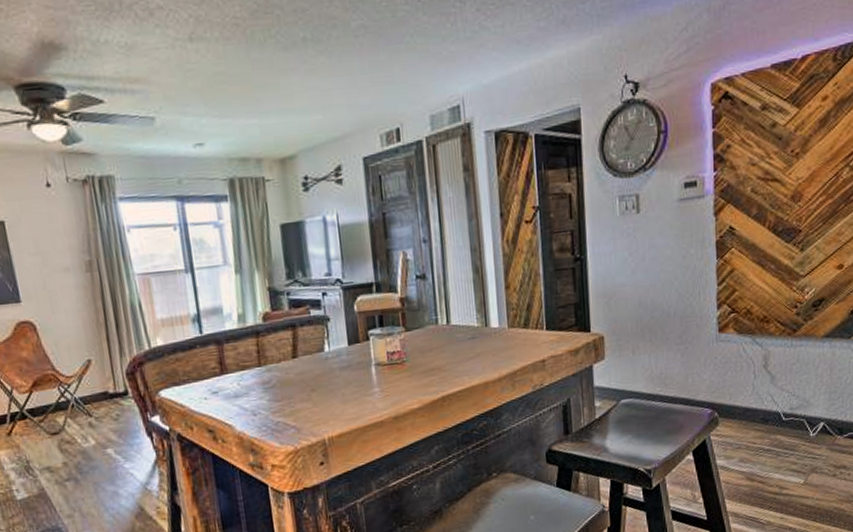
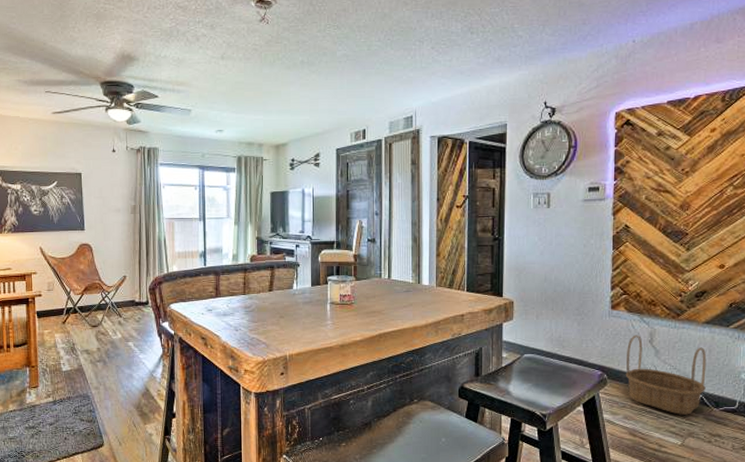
basket: none [738,360,828,449] -> present [625,335,707,415]

